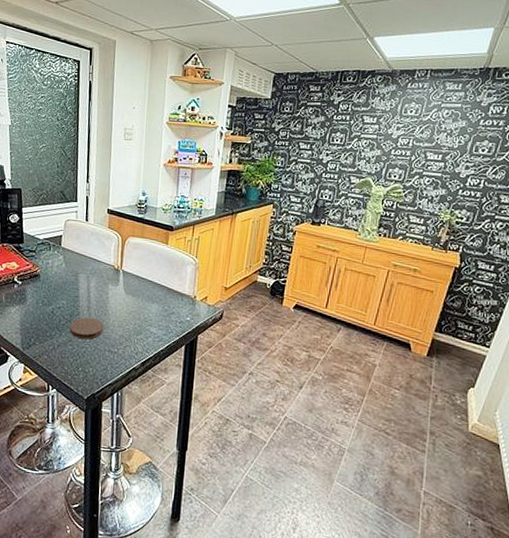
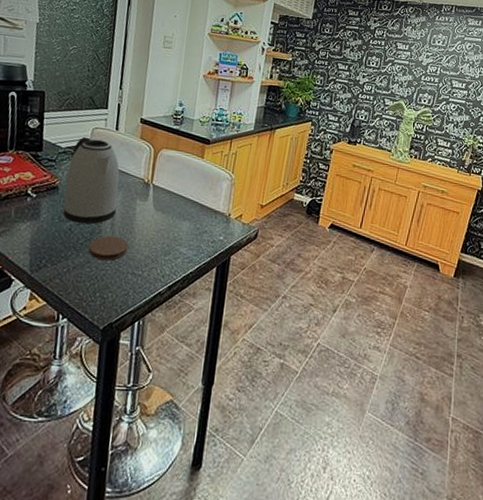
kettle: none [45,228,92,308] -> present [63,137,120,224]

